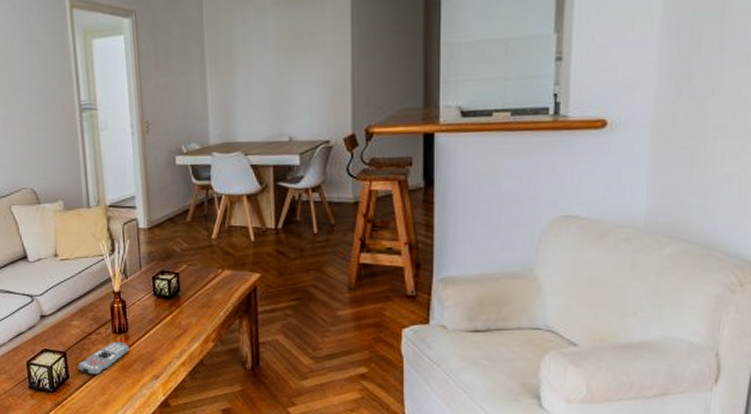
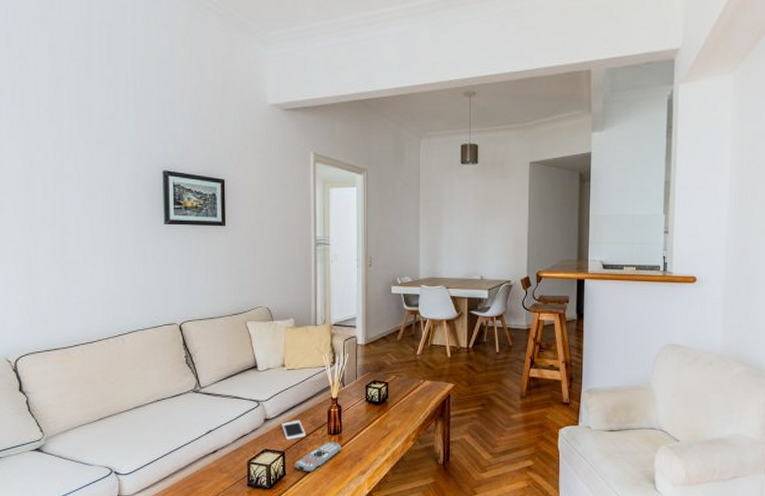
cell phone: none [60,316,87,339] -> present [281,419,305,440]

